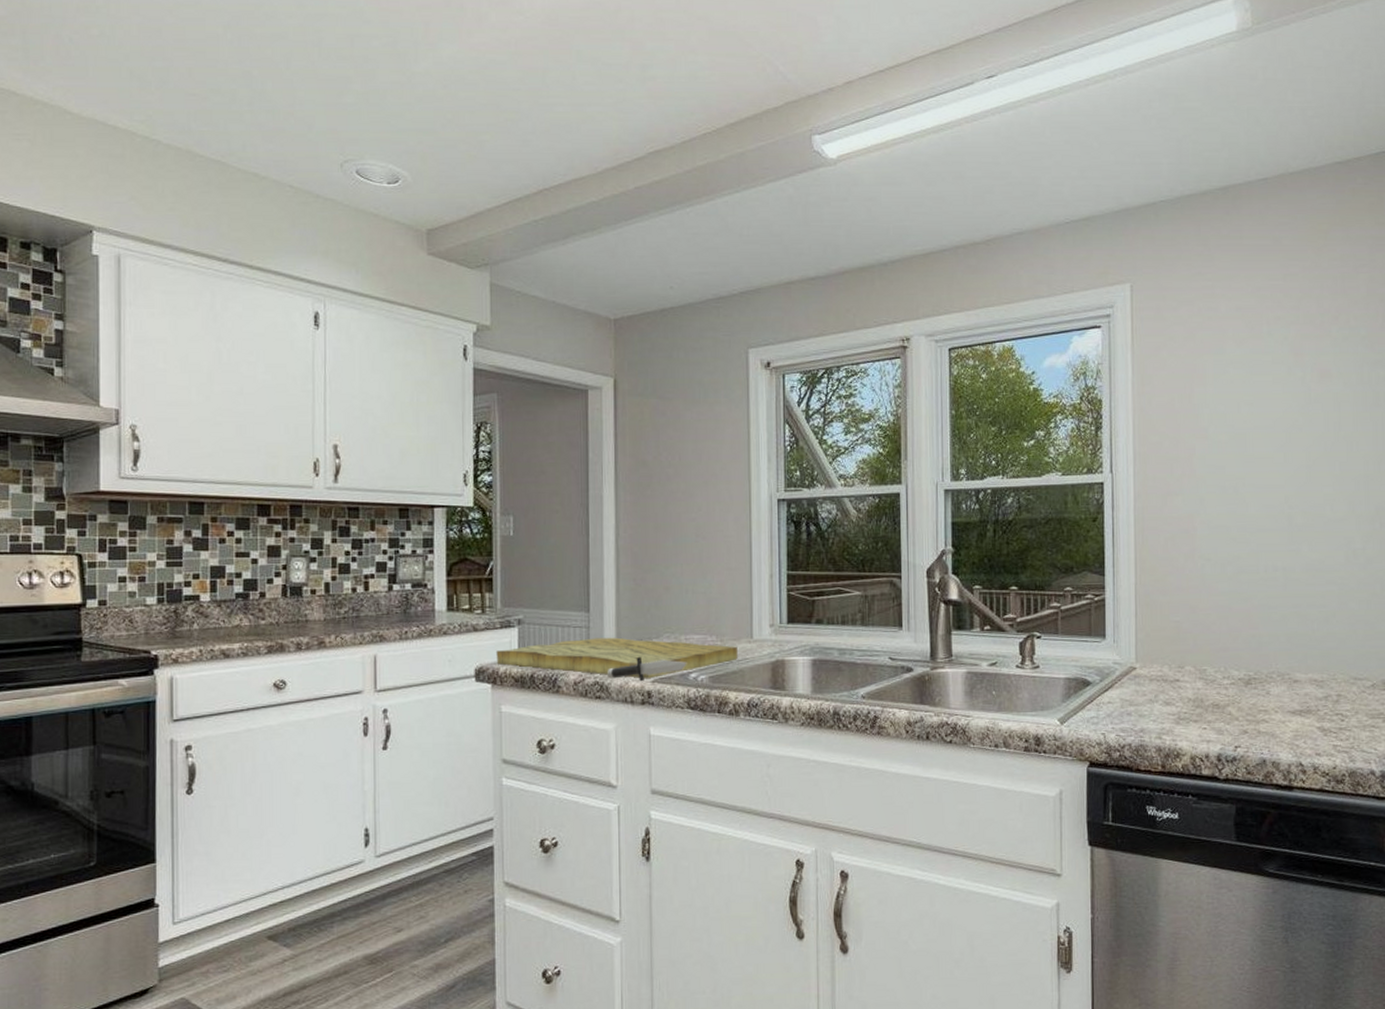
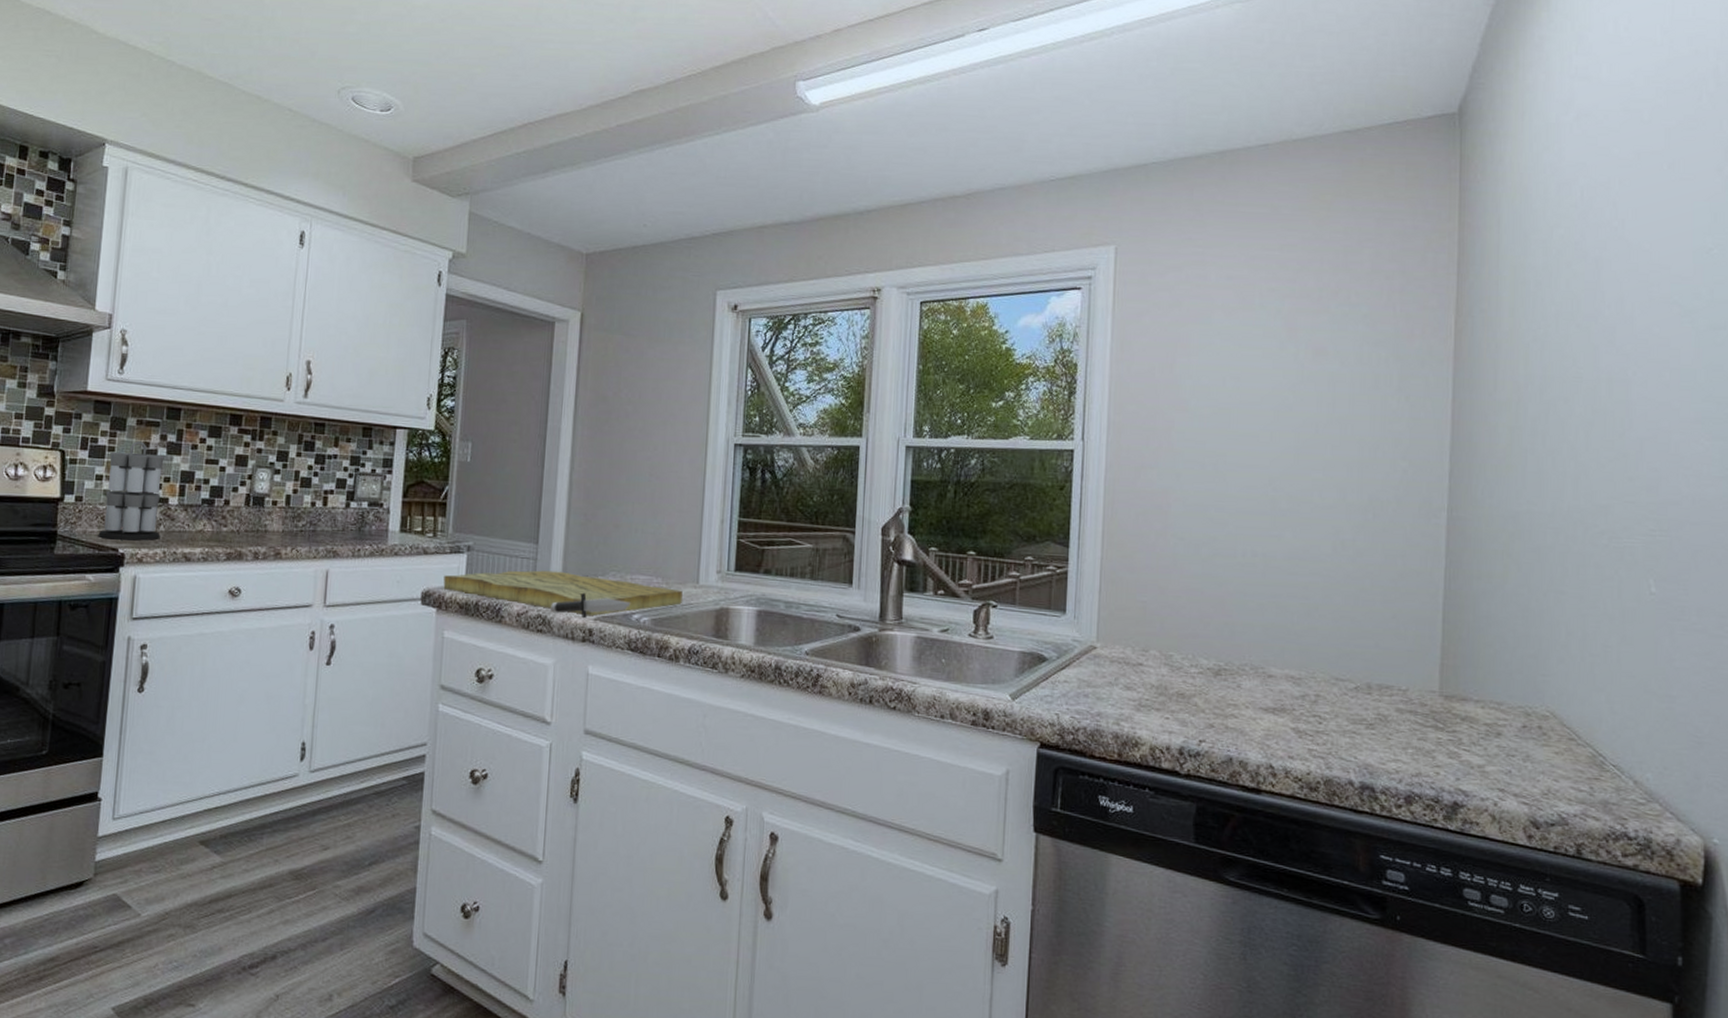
spice rack: none [127,539,195,642] -> present [98,441,164,541]

